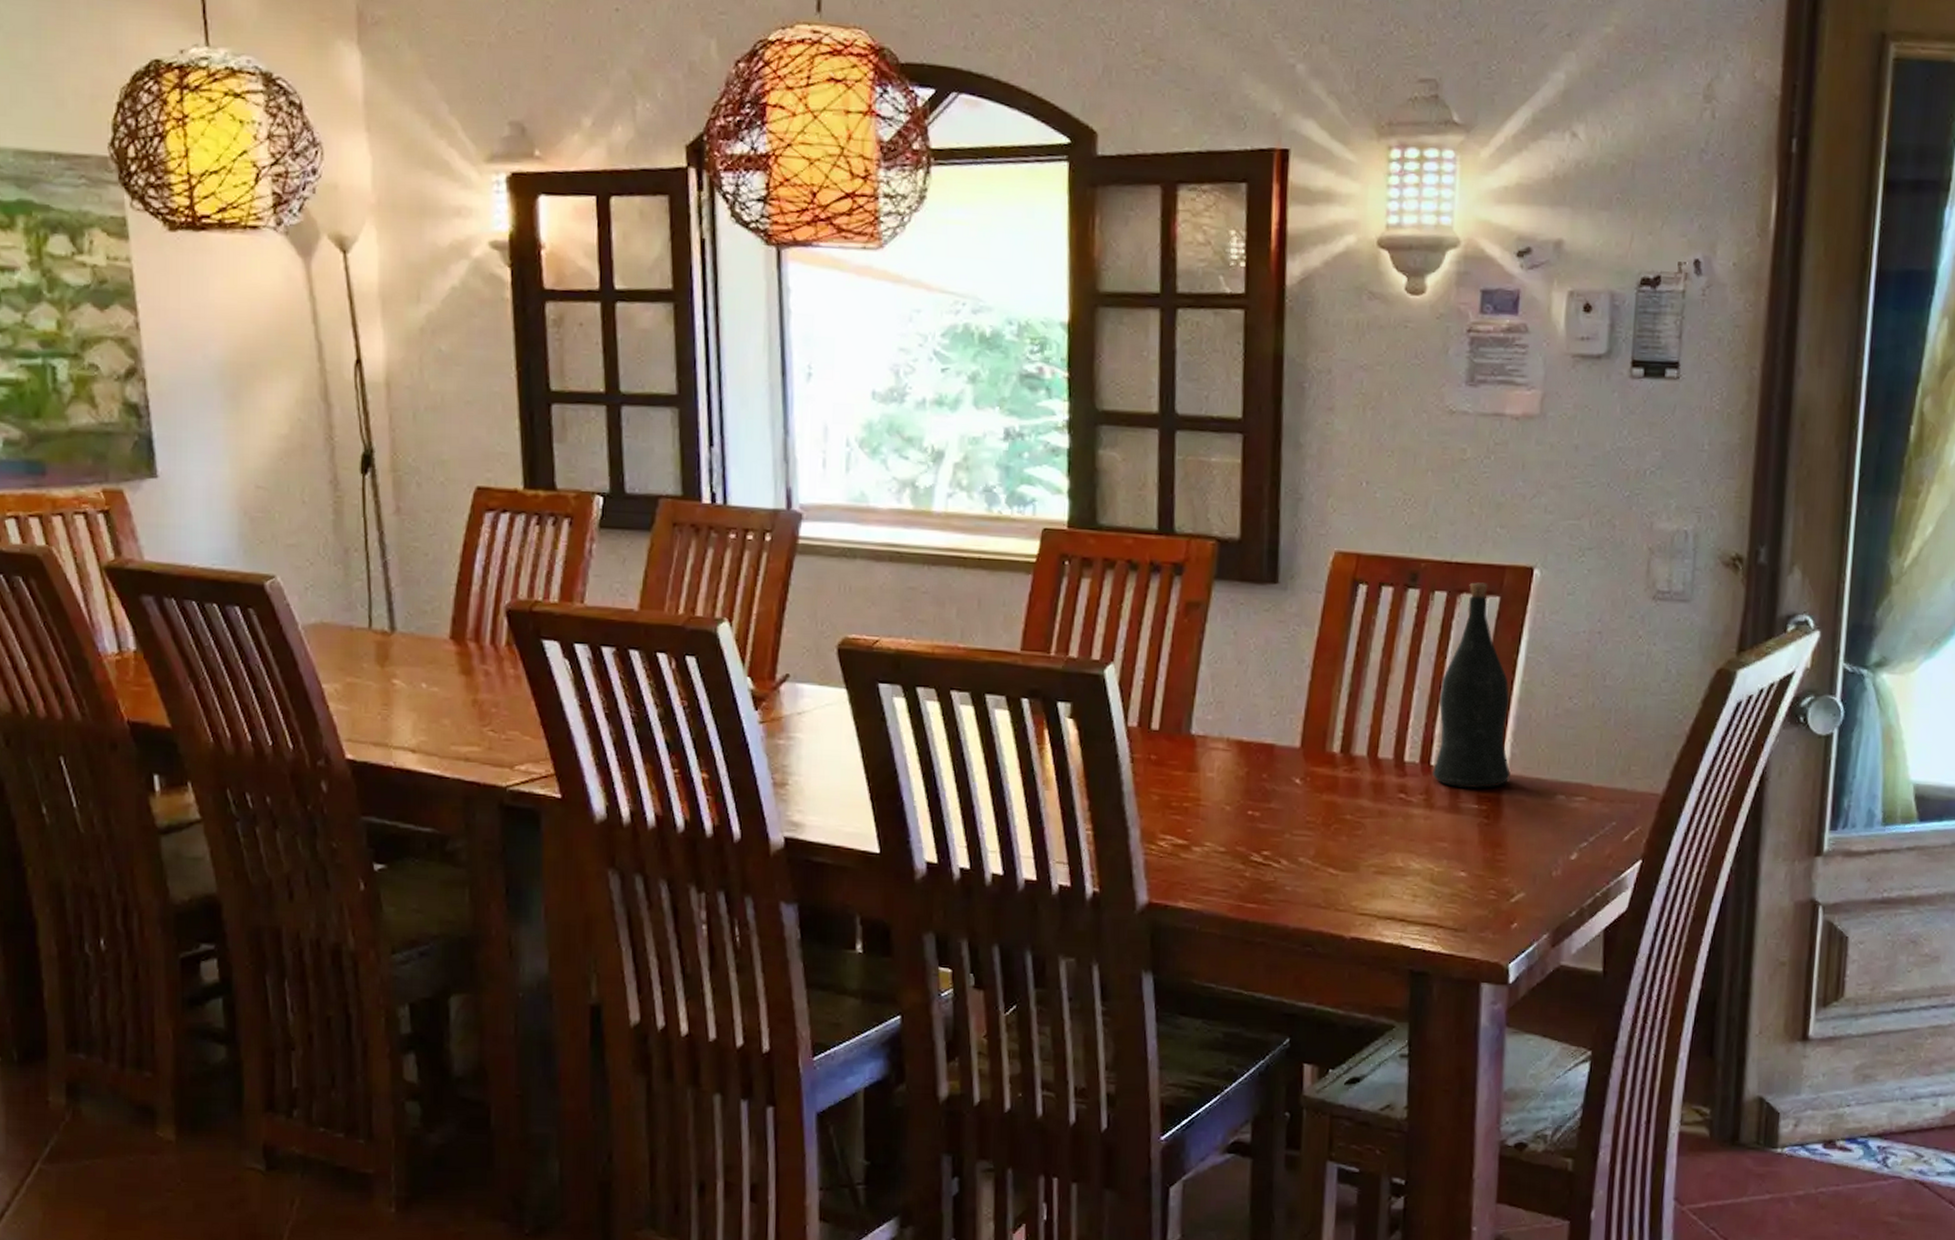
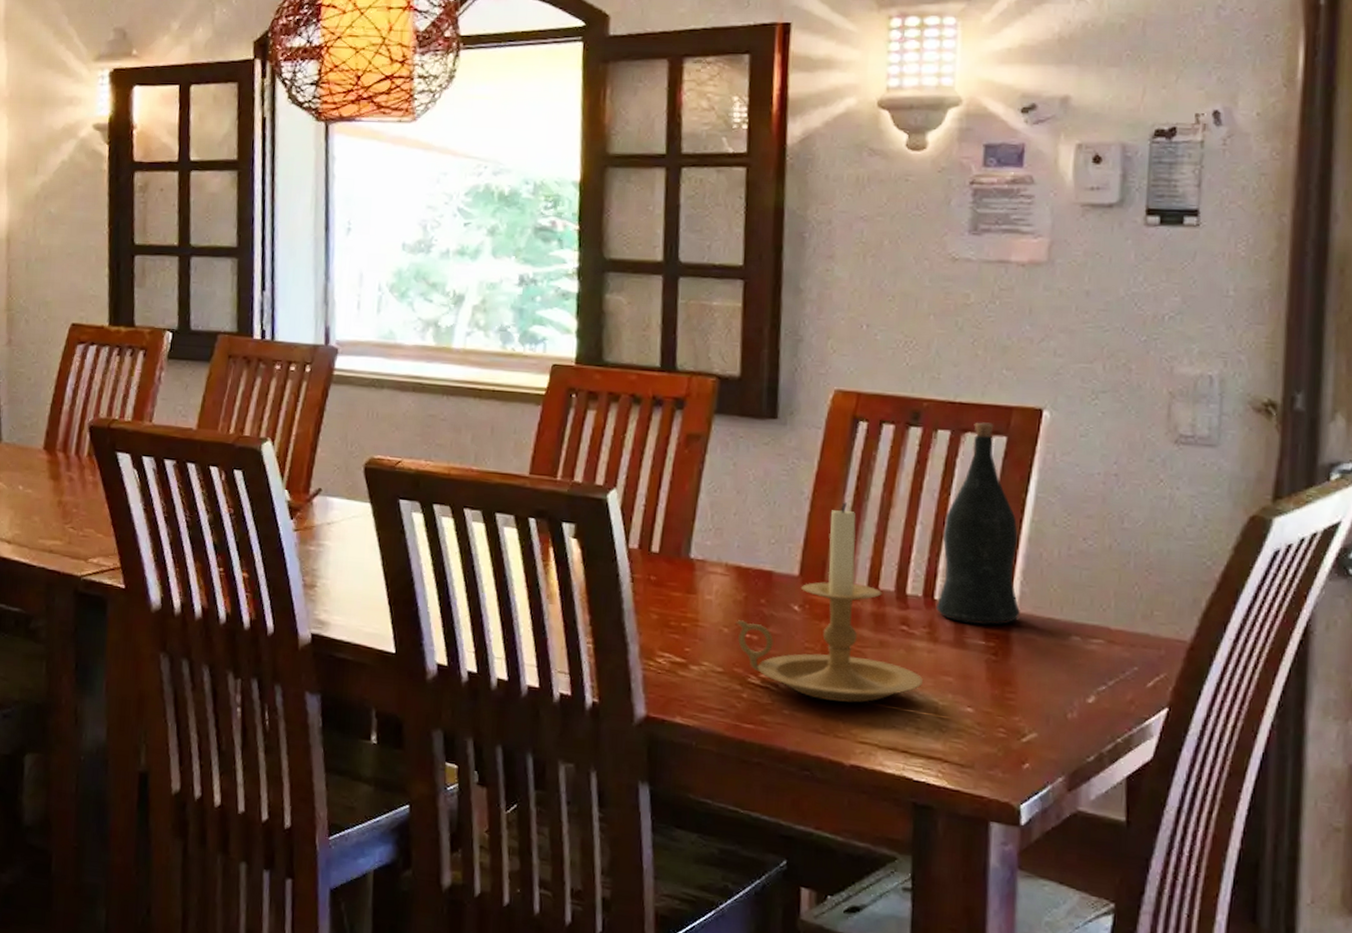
candle holder: none [1238,669,1419,875] -> present [736,502,923,703]

